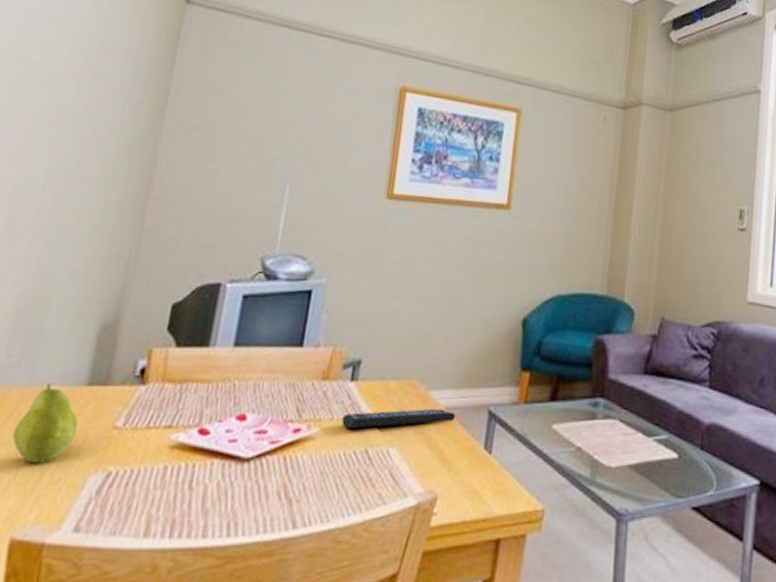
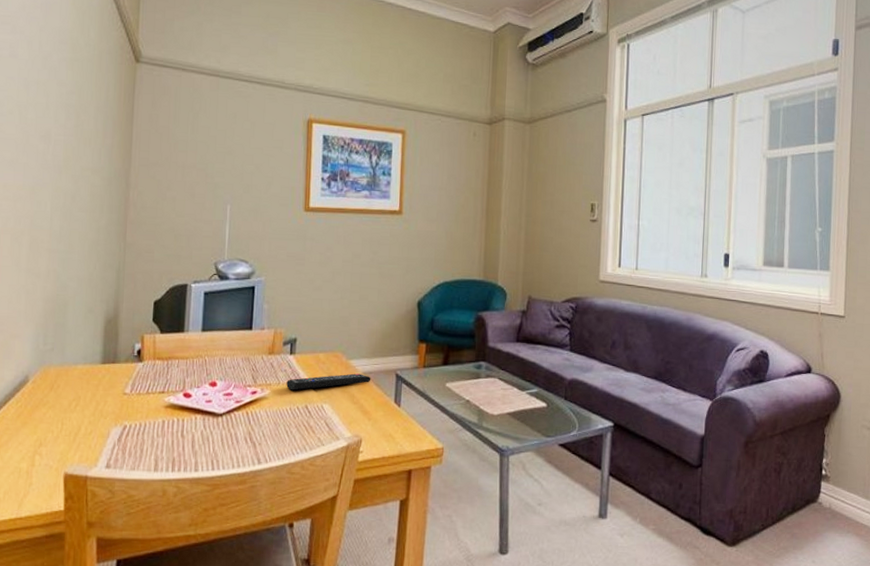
fruit: present [12,383,79,464] -> none [55,363,99,421]

